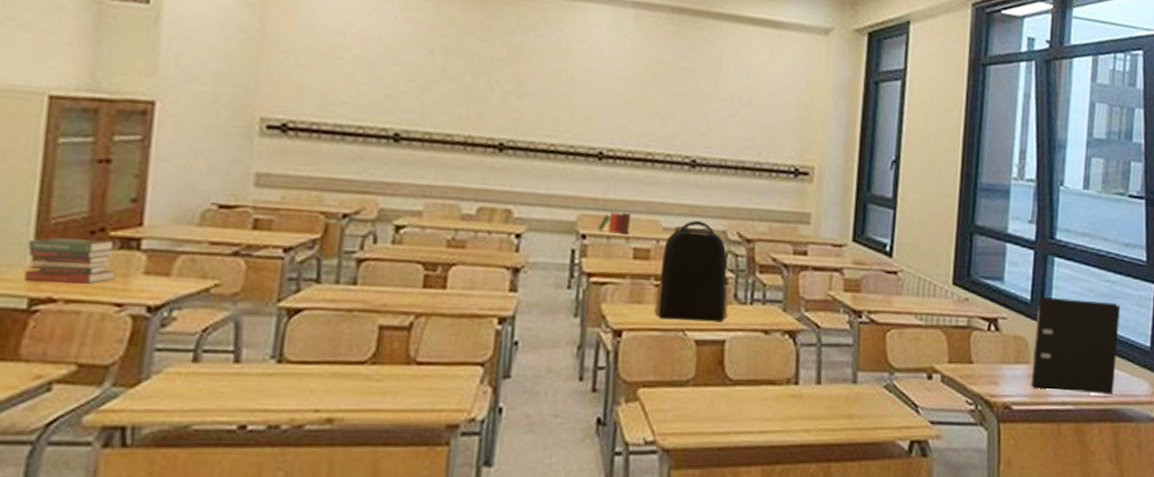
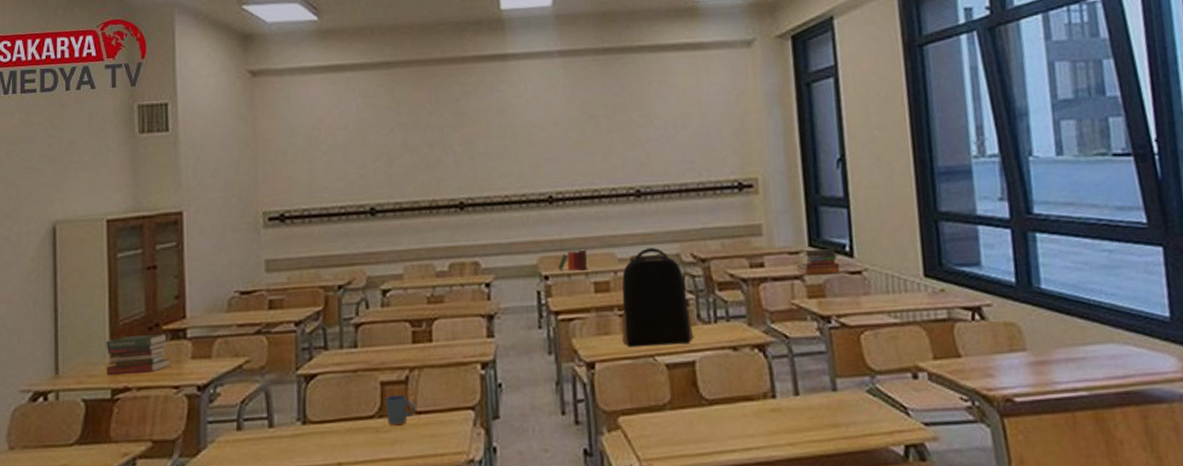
mug: none [380,341,416,375] -> present [384,394,415,426]
books: none [838,243,879,270] -> present [797,249,840,275]
binder: present [1031,297,1121,395] -> none [1024,272,1134,377]

